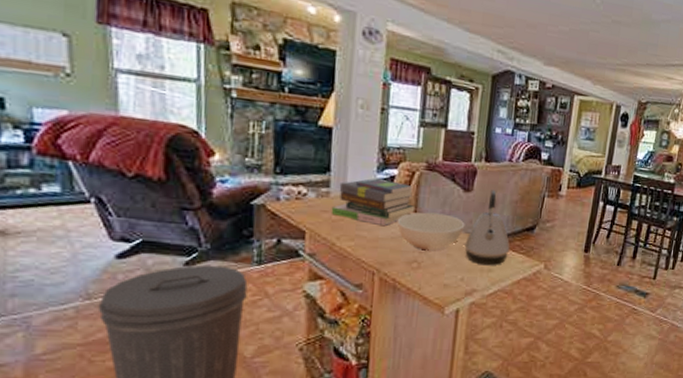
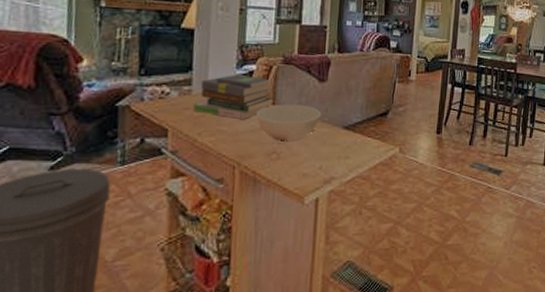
kettle: present [464,190,510,266] -> none [321,79,366,153]

